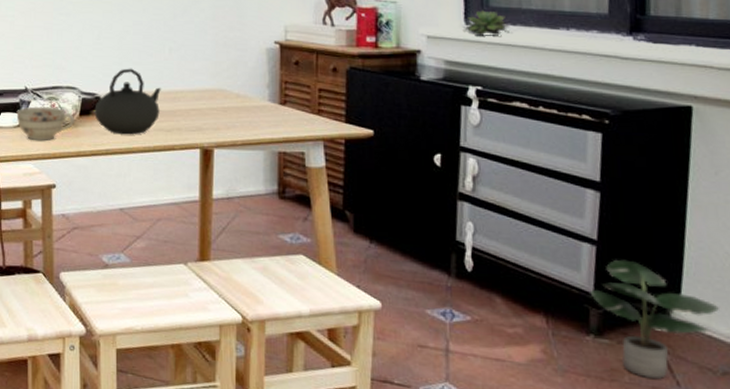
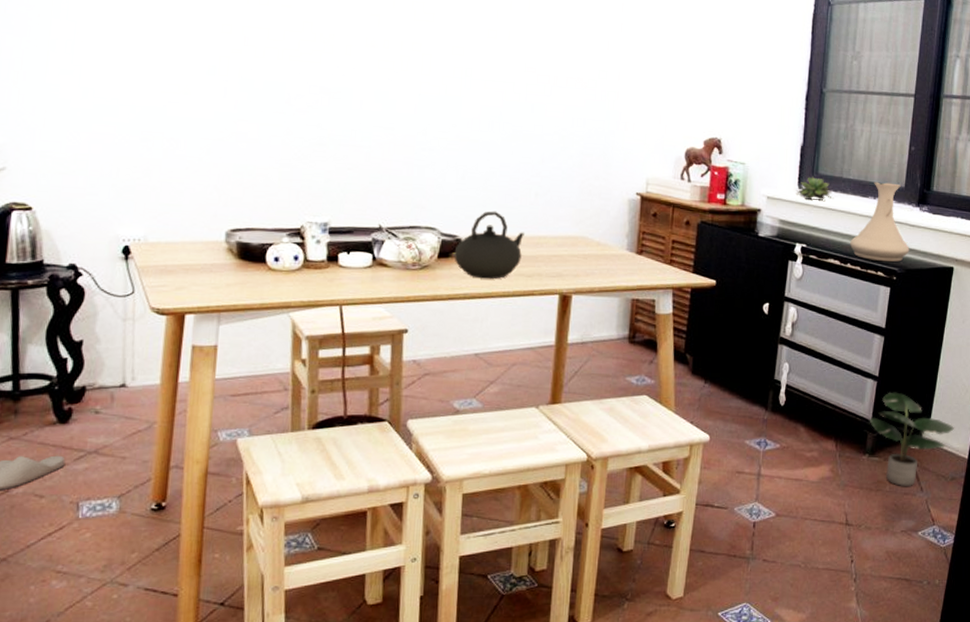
teacup: present [16,106,74,141] -> none [367,246,432,284]
vase: none [540,10,625,104] -> present [850,182,910,263]

